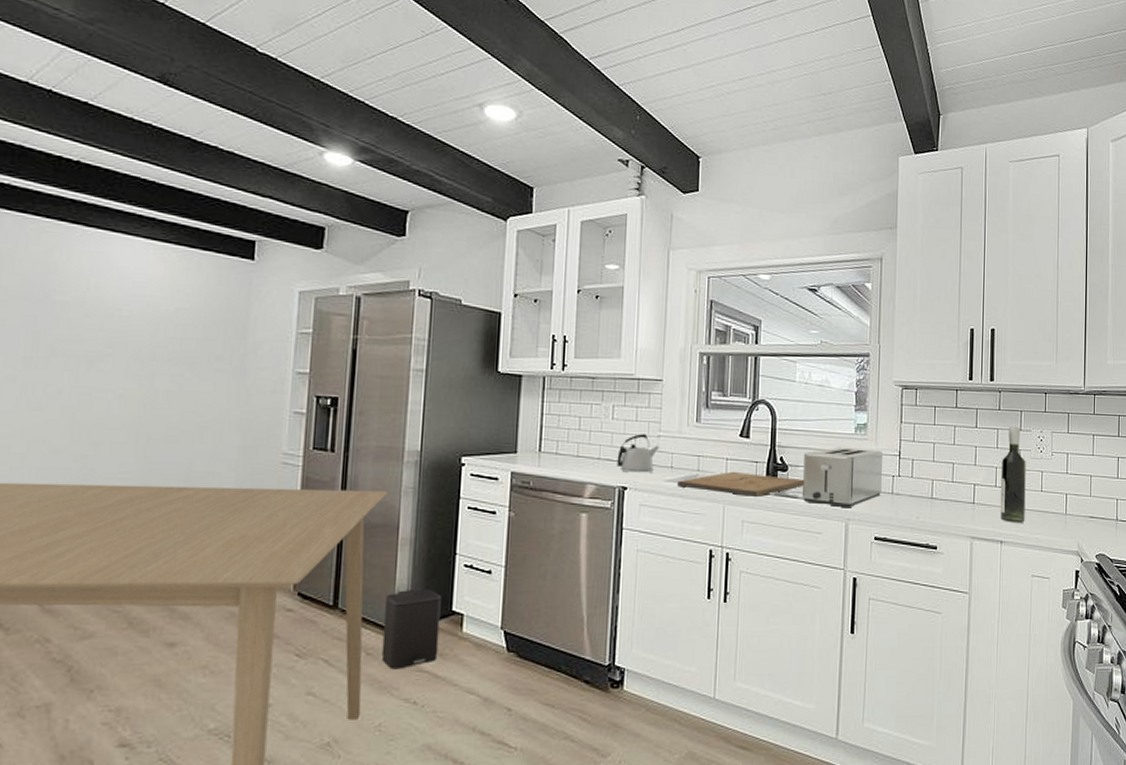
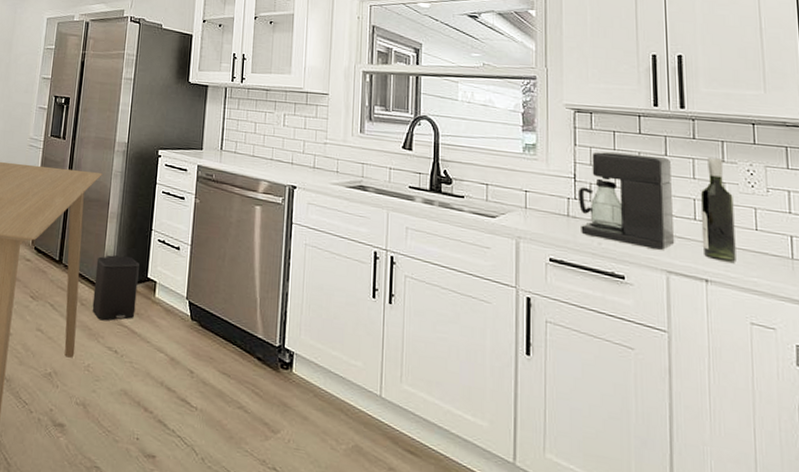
kettle: present [617,434,660,473] -> none [287,140,327,176]
cutting board: present [677,471,805,498] -> none [343,180,470,207]
toaster: present [803,447,884,508] -> none [468,165,557,227]
coffee maker: none [902,427,980,519] -> present [579,151,675,251]

